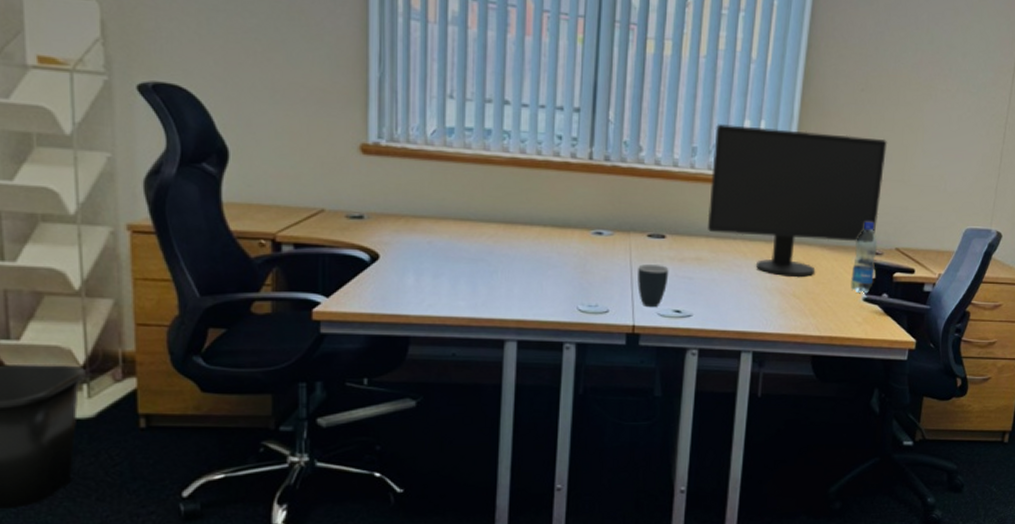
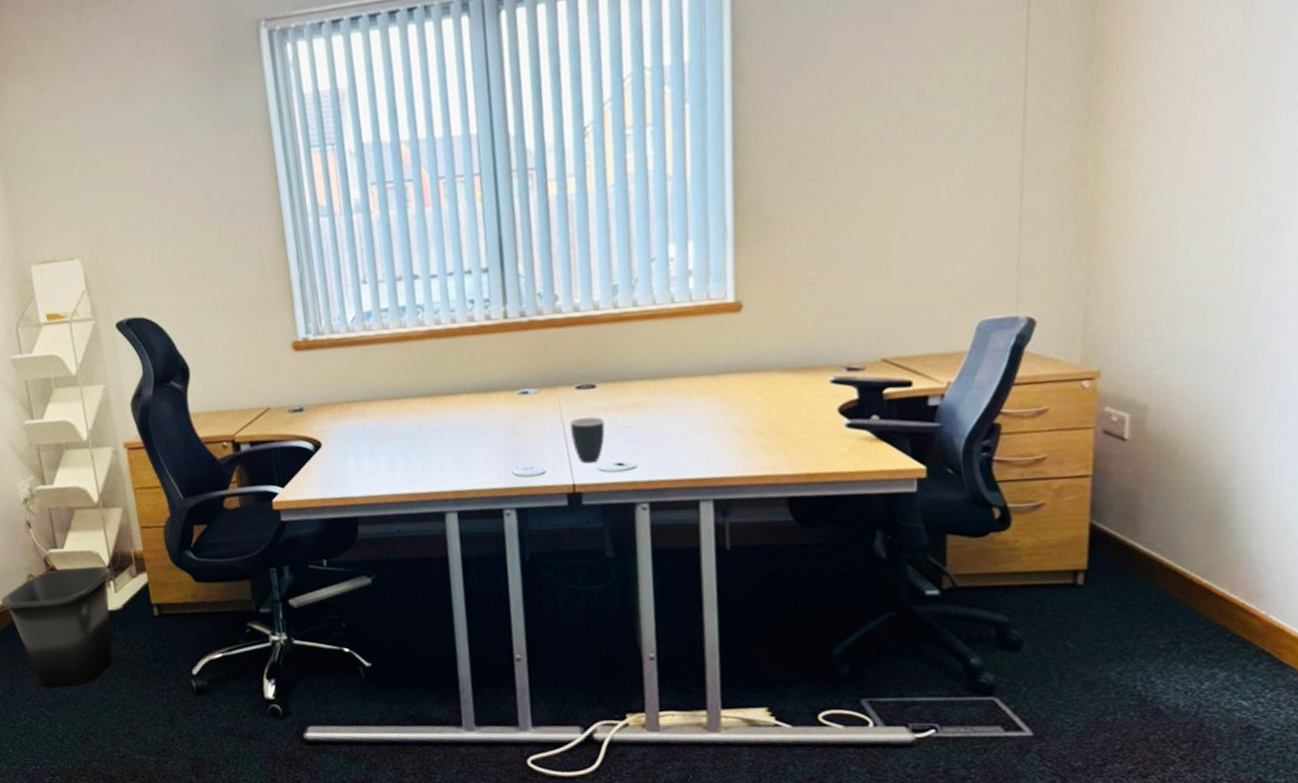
computer monitor: present [707,124,887,278] -> none [636,231,853,411]
bottle: present [851,221,878,294] -> none [825,332,857,419]

